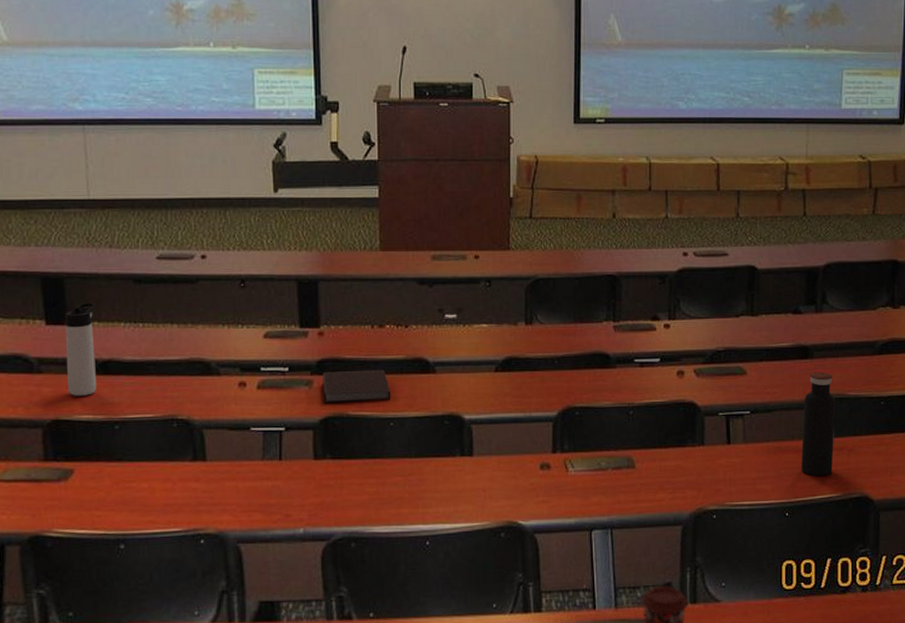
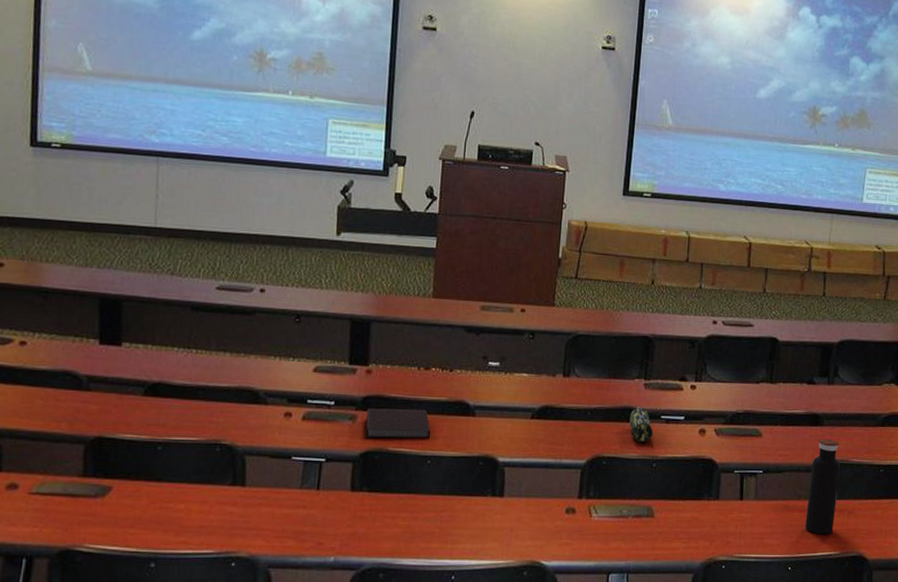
thermos bottle: present [65,302,96,396] -> none [114,325,151,416]
pencil case: none [601,350,627,390] -> present [629,406,654,443]

